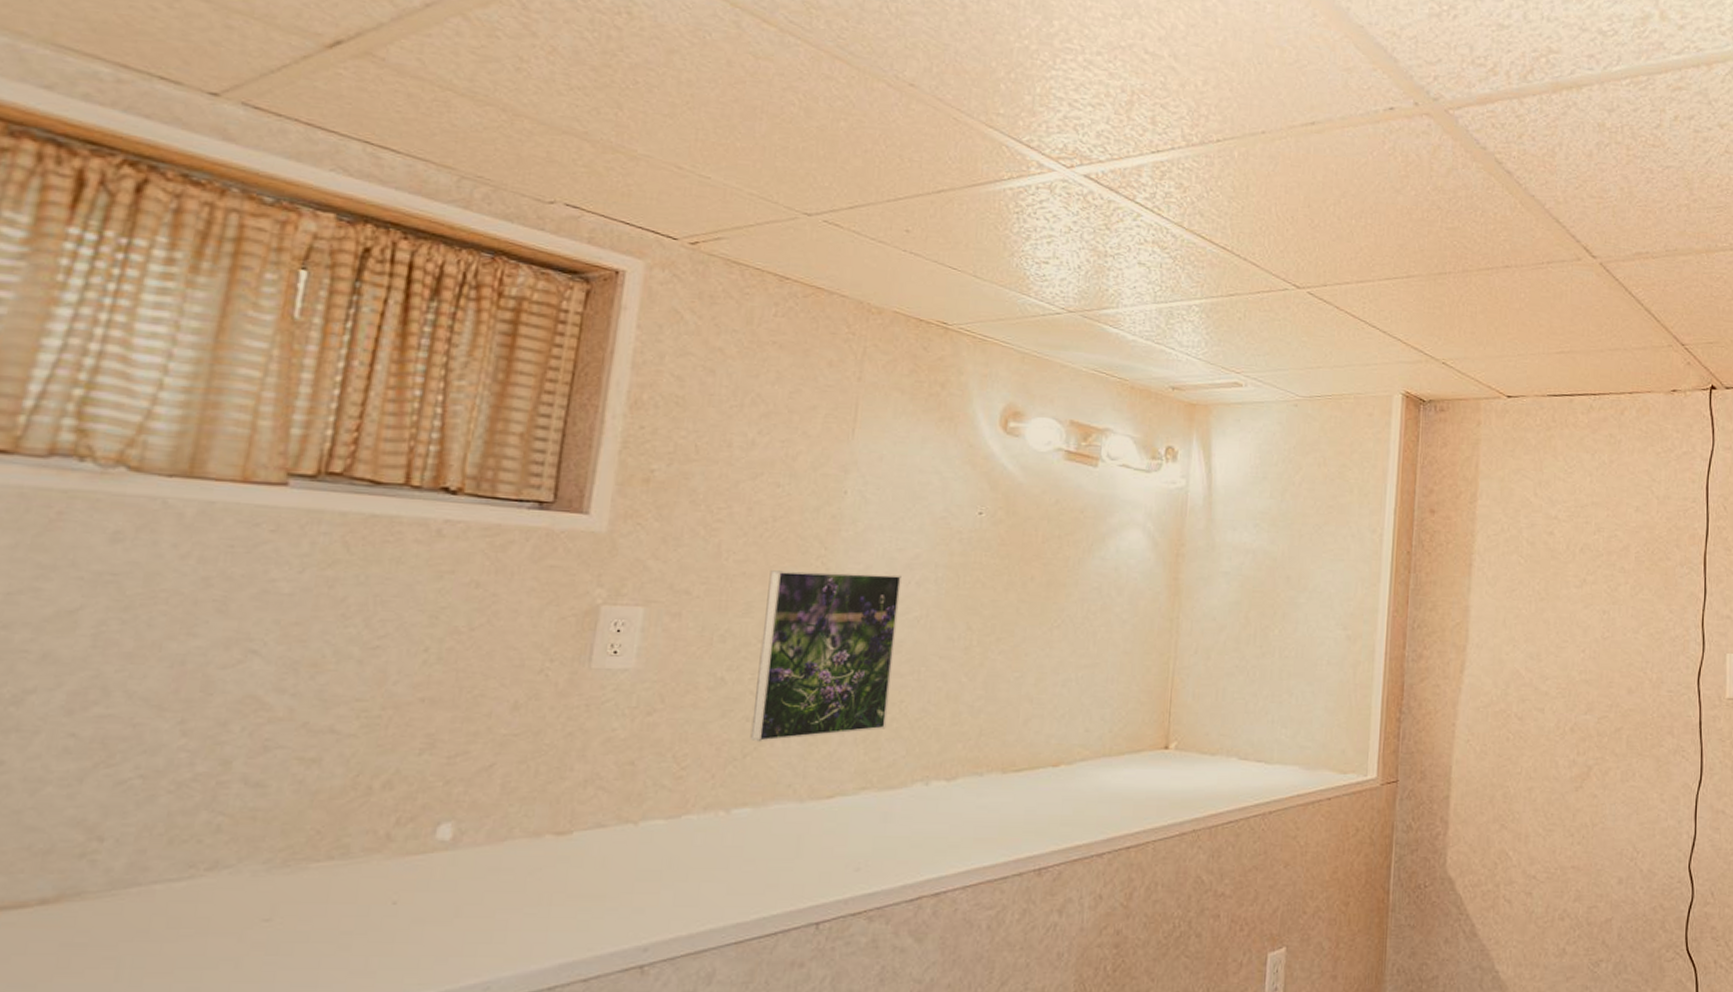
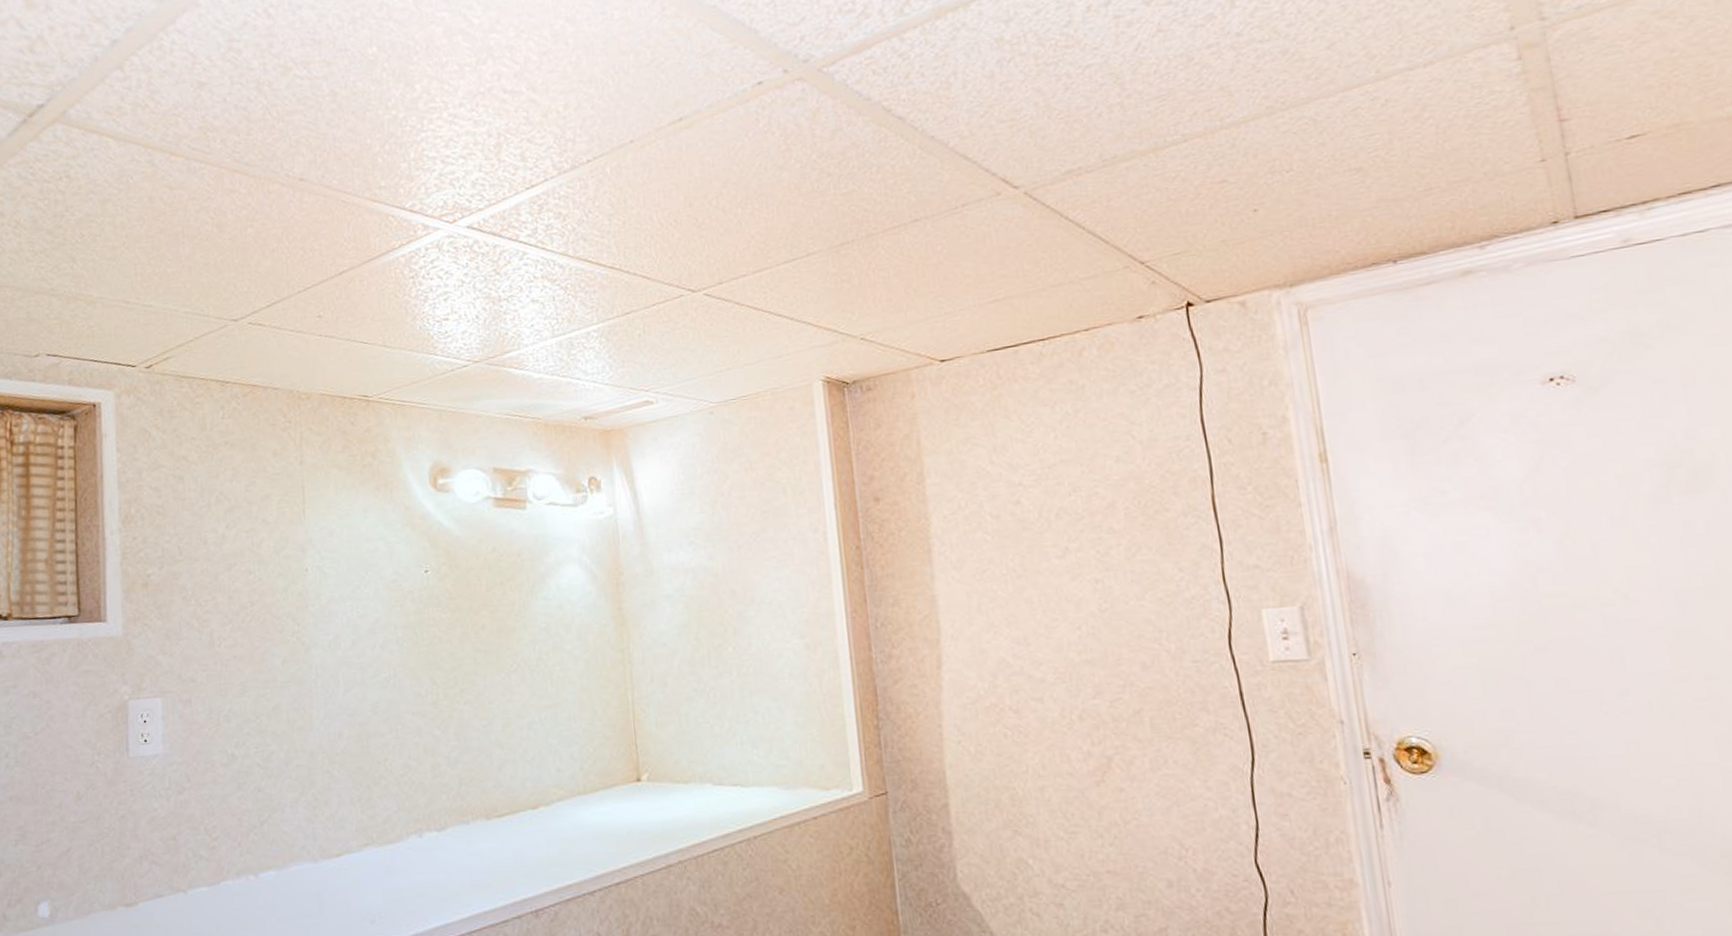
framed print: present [750,570,902,742] -> none [256,640,376,810]

